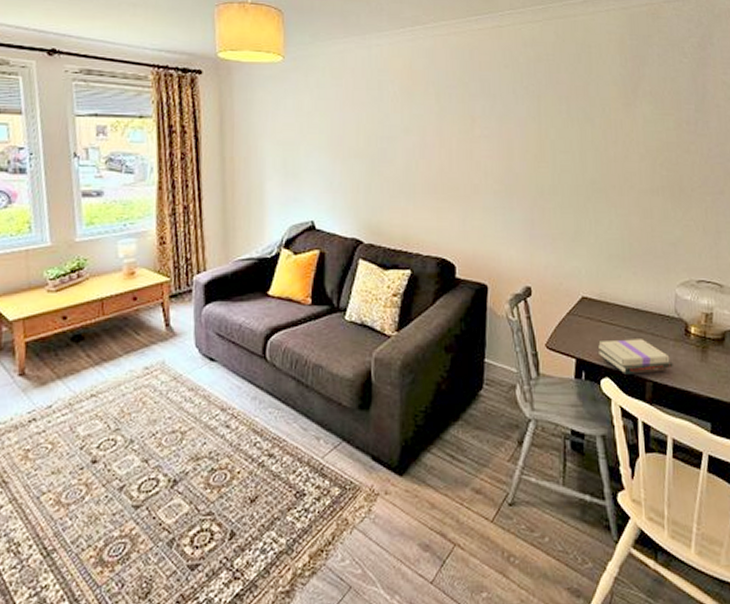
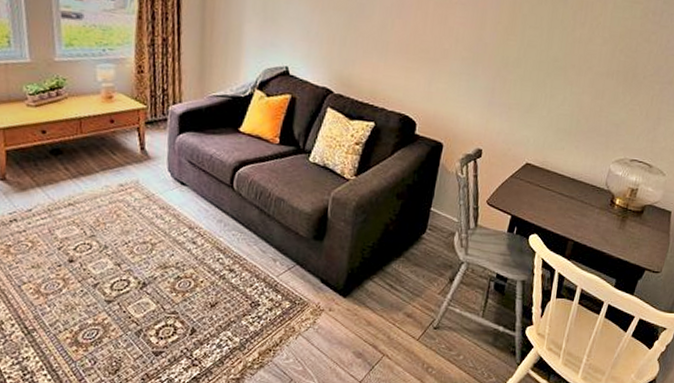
books: present [598,339,673,375] -> none [532,203,595,234]

